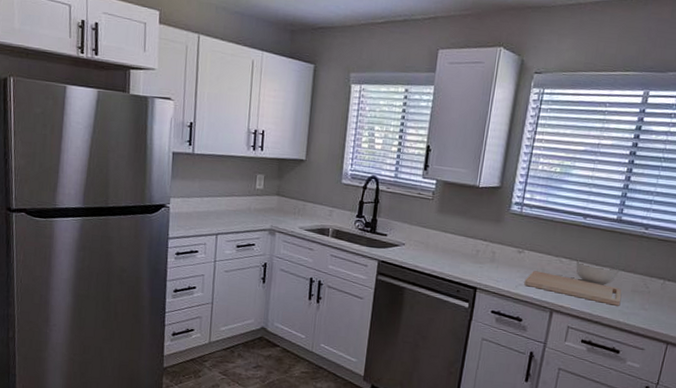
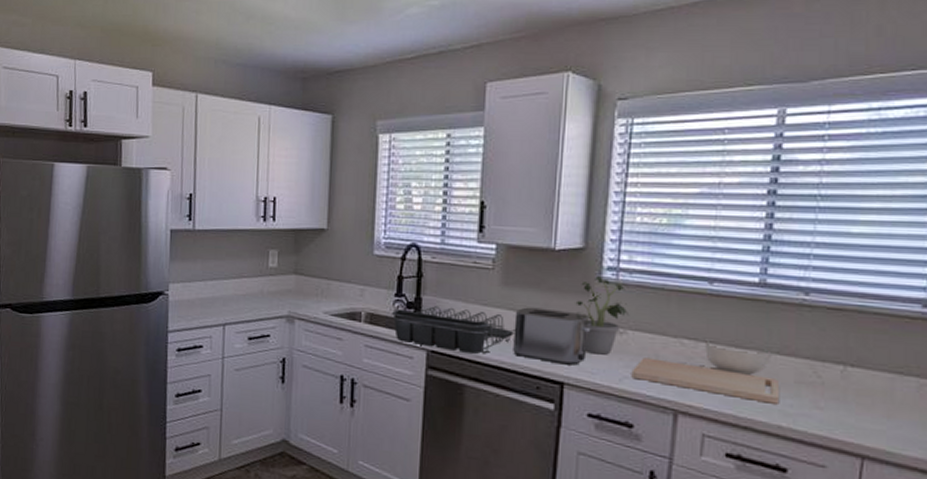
dish rack: none [353,226,445,266] -> present [392,306,516,356]
toaster: none [442,230,500,275] -> present [513,307,591,365]
potted plant: none [490,209,529,268] -> present [575,276,629,355]

